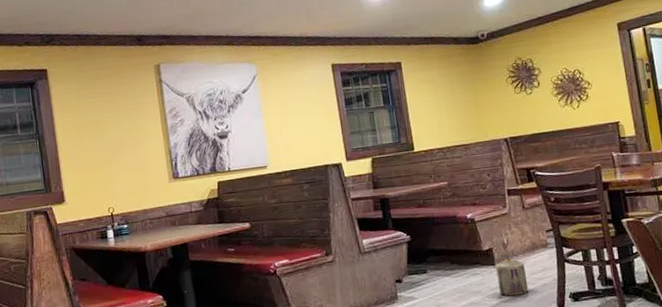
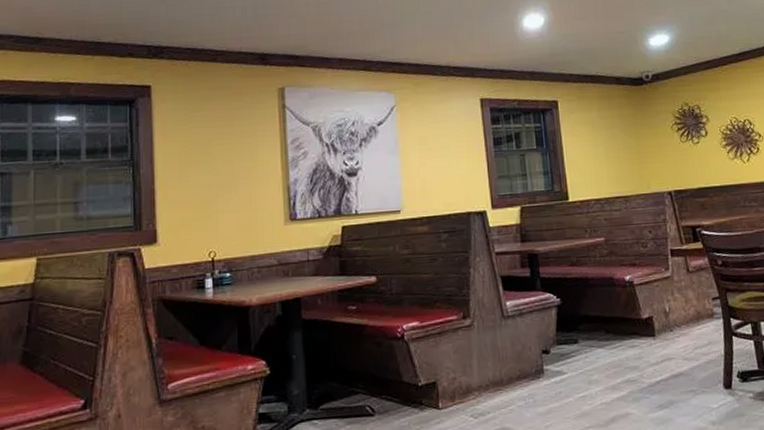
lantern: present [495,250,529,296] -> none [656,319,693,374]

